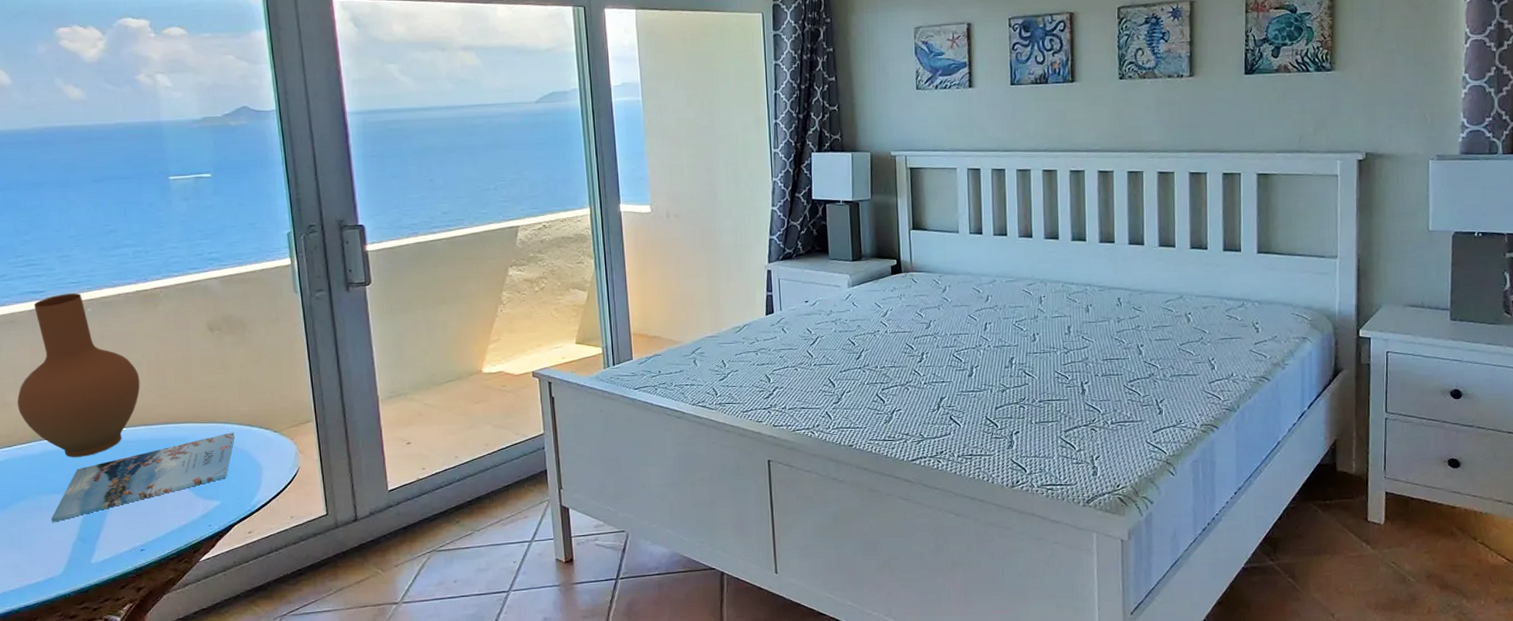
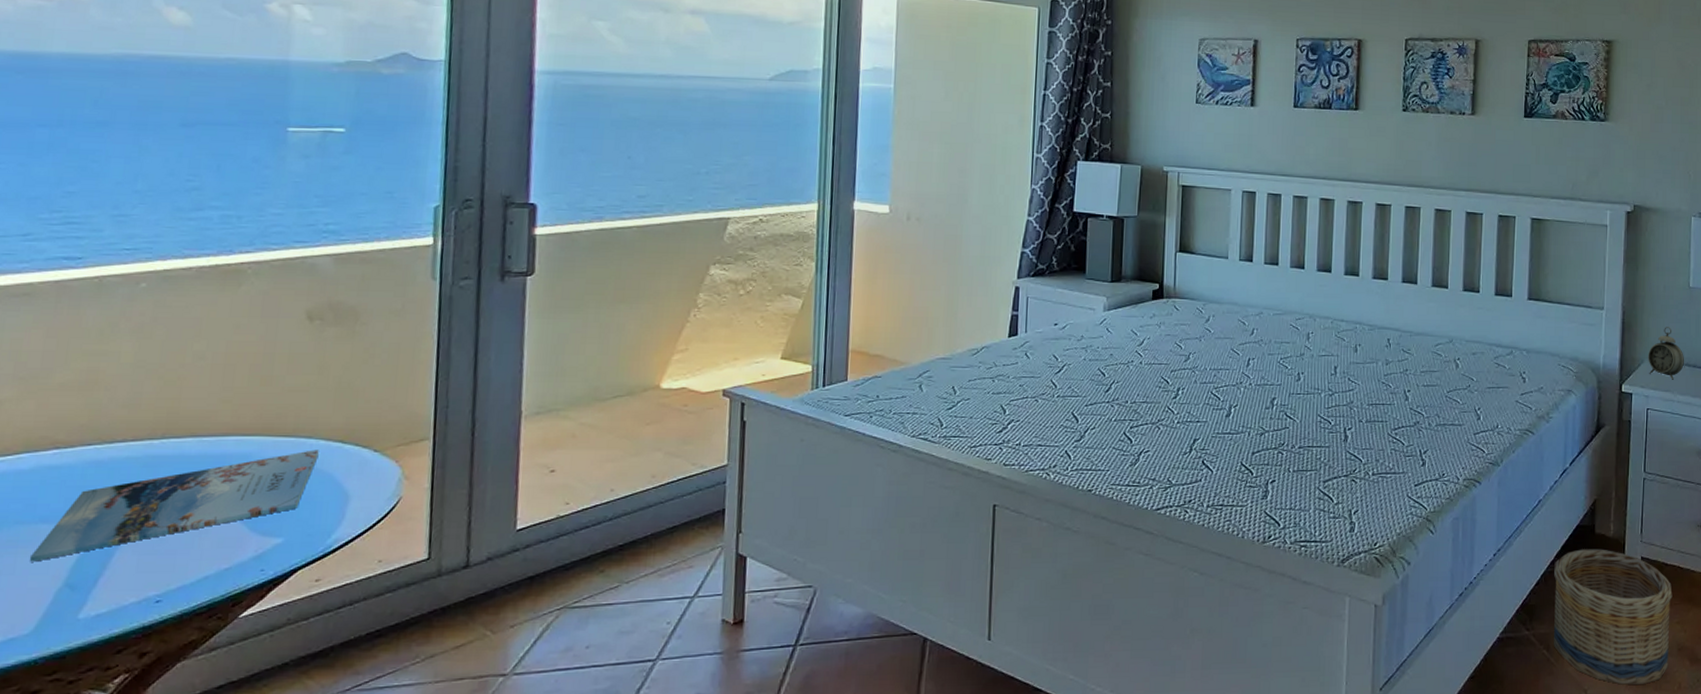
vase: present [17,293,140,457] -> none [10,263,199,475]
basket: none [1296,485,1420,609] -> present [1554,549,1673,685]
alarm clock: none [1386,271,1426,323] -> present [1648,327,1685,380]

